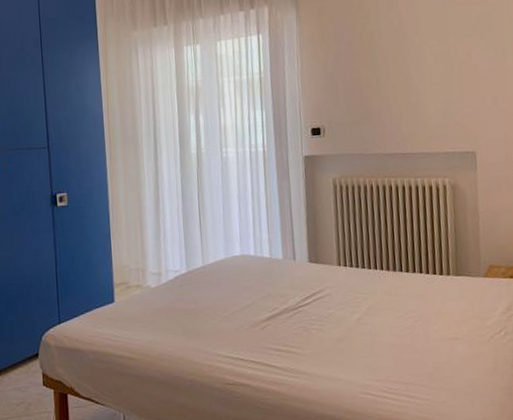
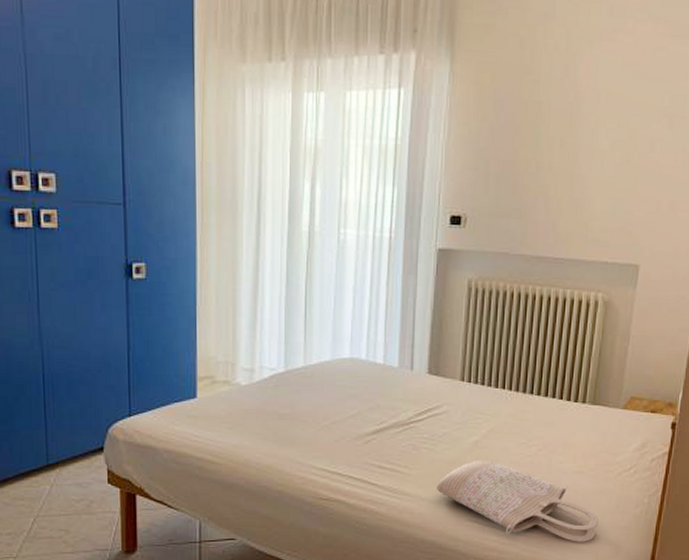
shopping bag: none [328,335,480,406] -> present [436,460,599,542]

